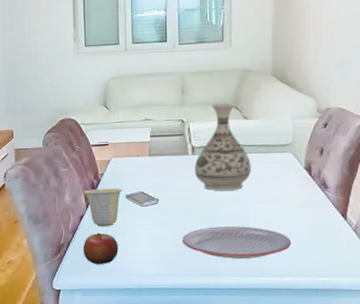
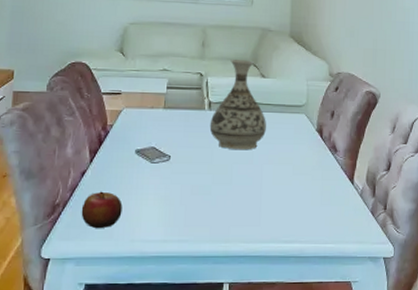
cup: present [83,188,123,228] -> none [88,141,133,186]
plate: present [181,226,292,259] -> none [191,188,302,223]

